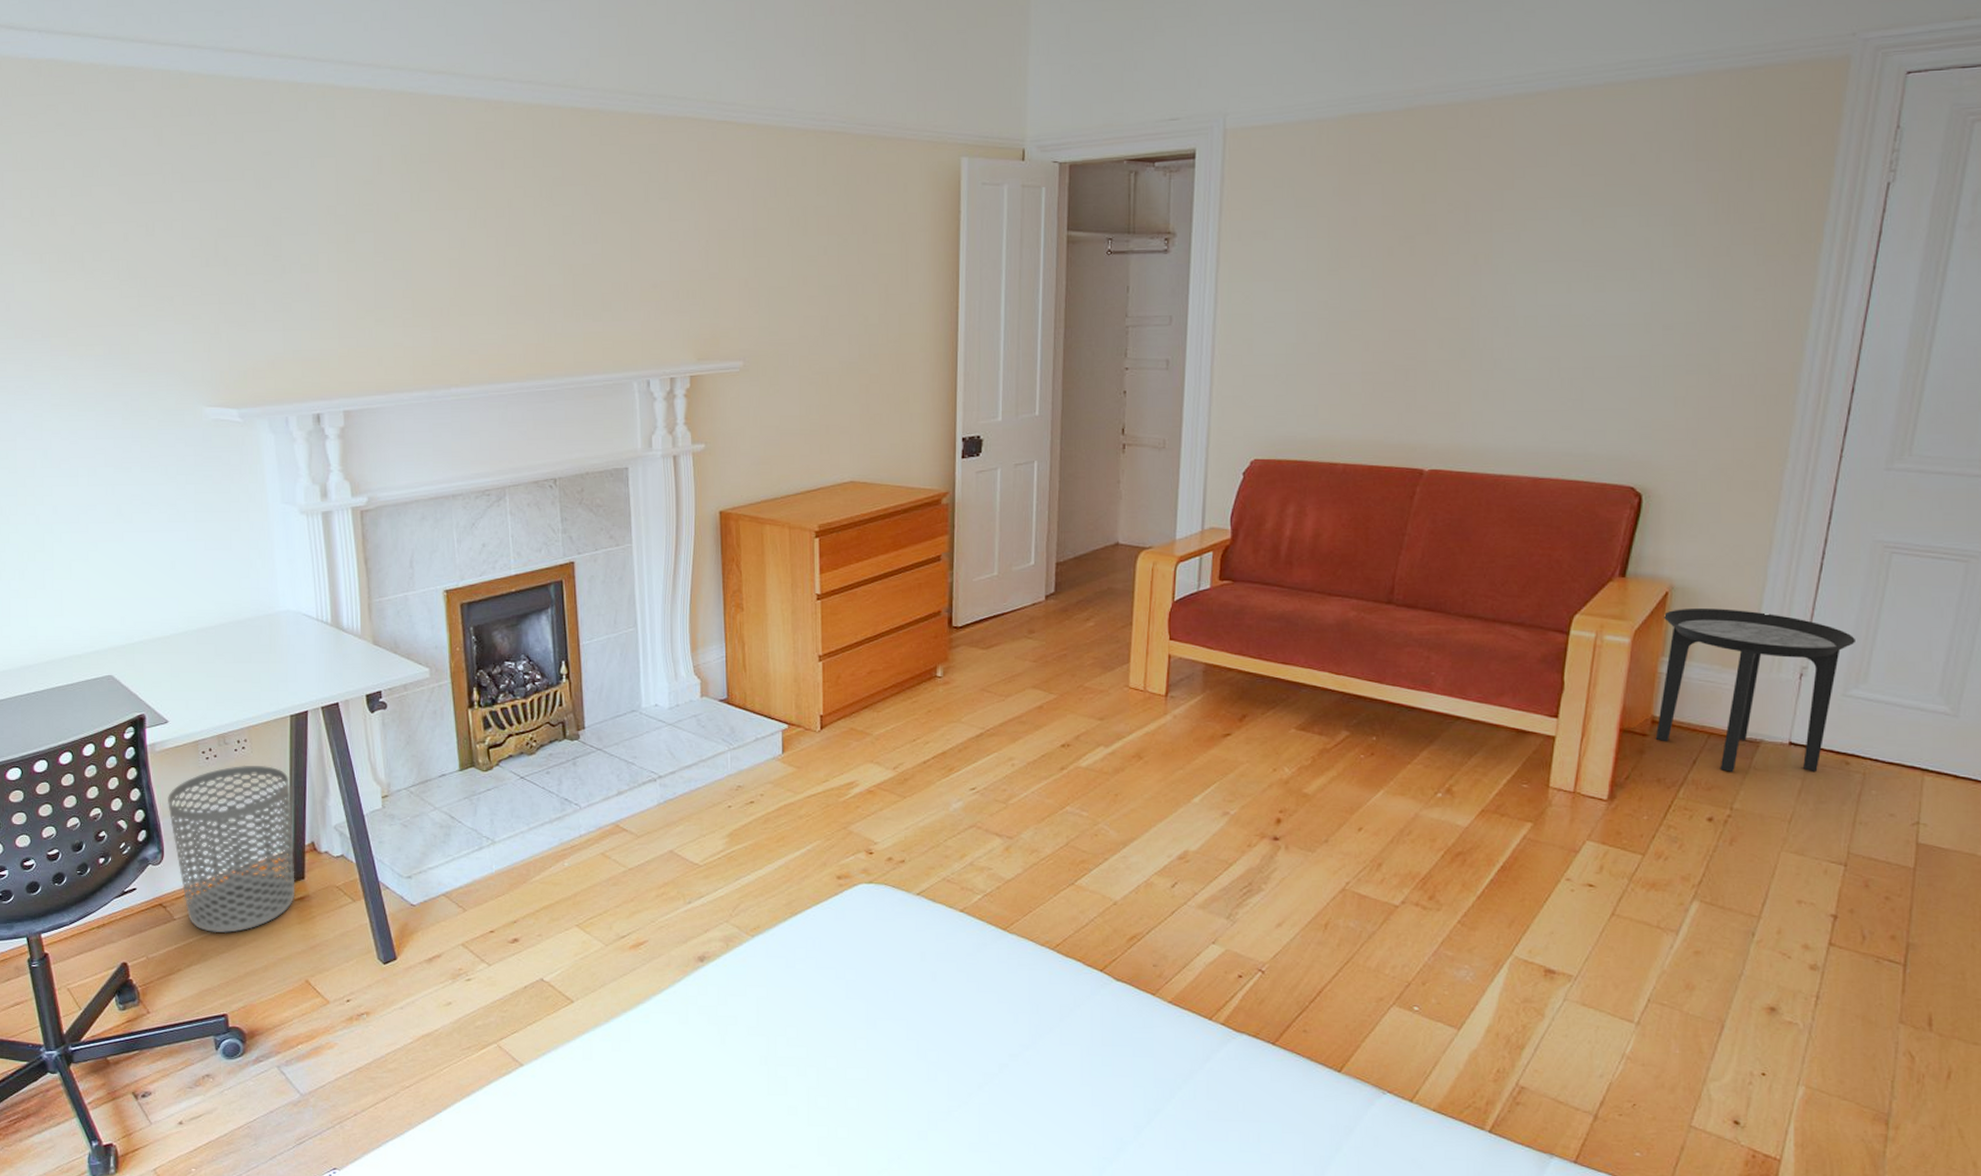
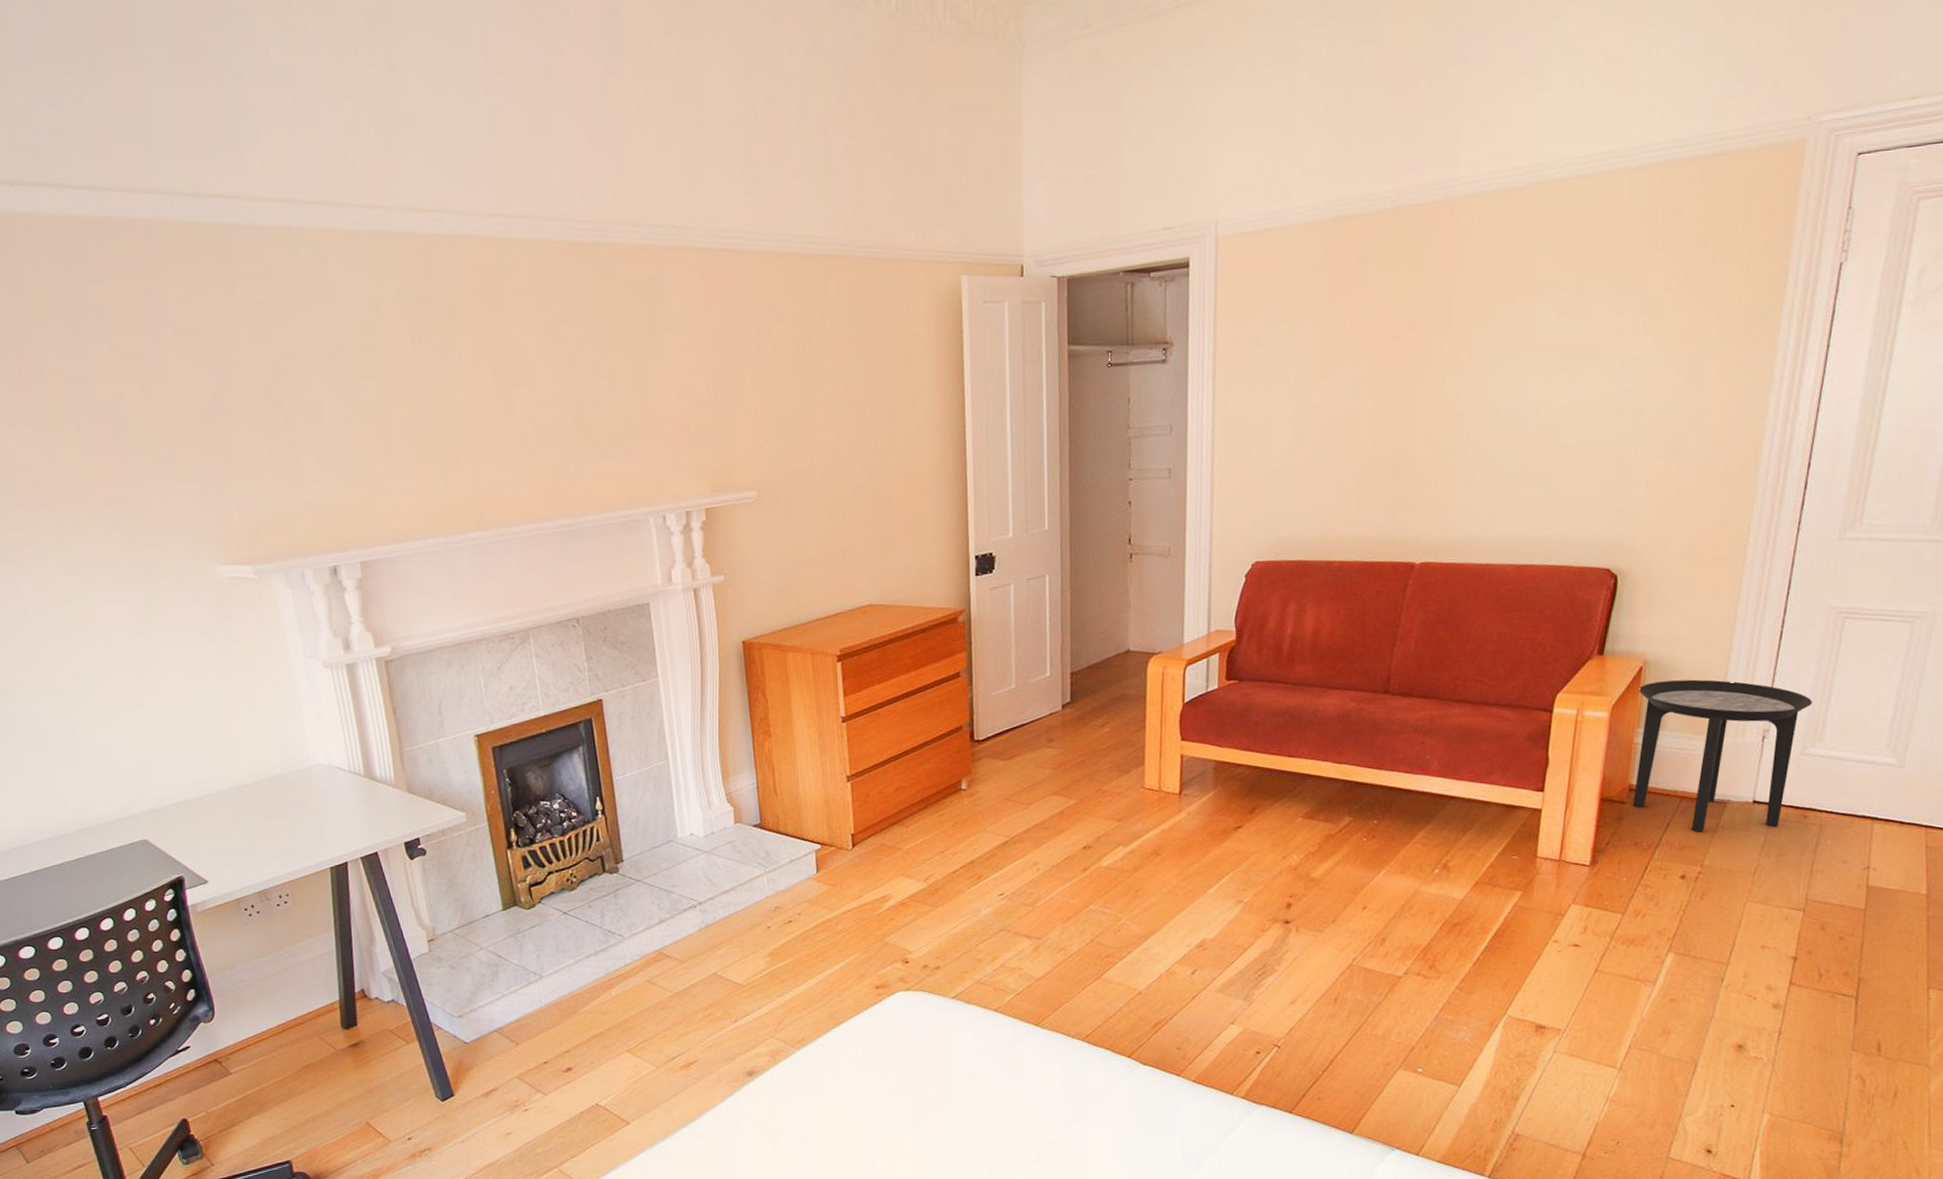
waste bin: present [168,765,295,934] -> none [213,918,349,1084]

